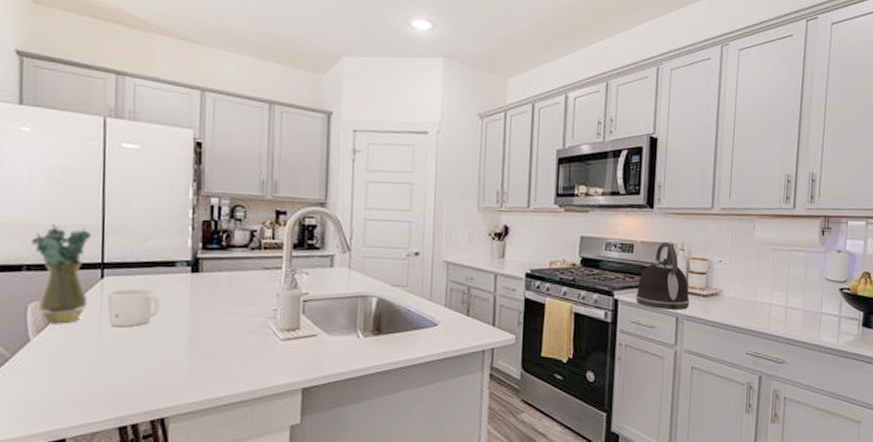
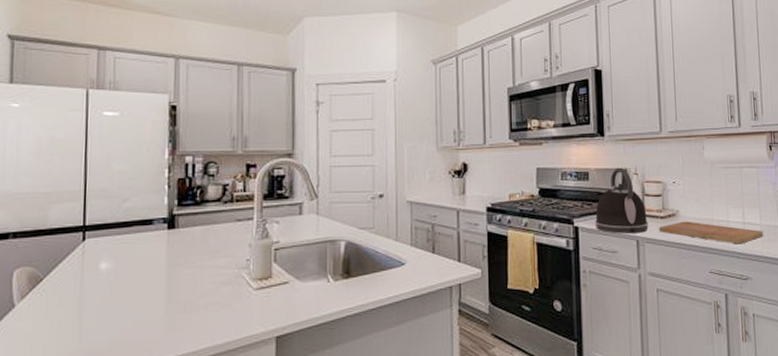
vase: present [30,223,92,324] -> none [17,191,75,289]
mug: present [108,288,161,327] -> none [88,248,139,288]
cutting board: none [700,301,804,328] -> present [659,221,763,244]

